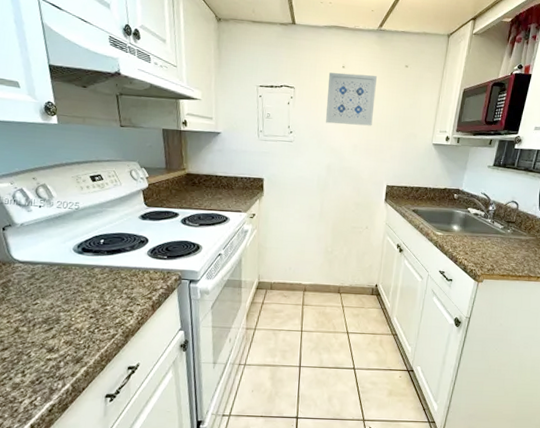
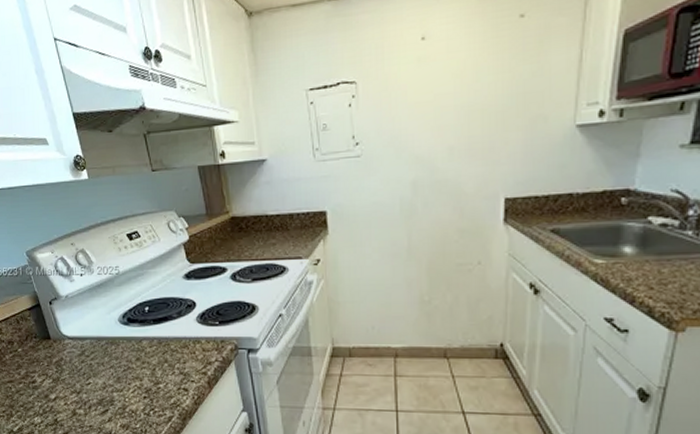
wall art: present [326,72,377,126] -> none [402,39,476,123]

